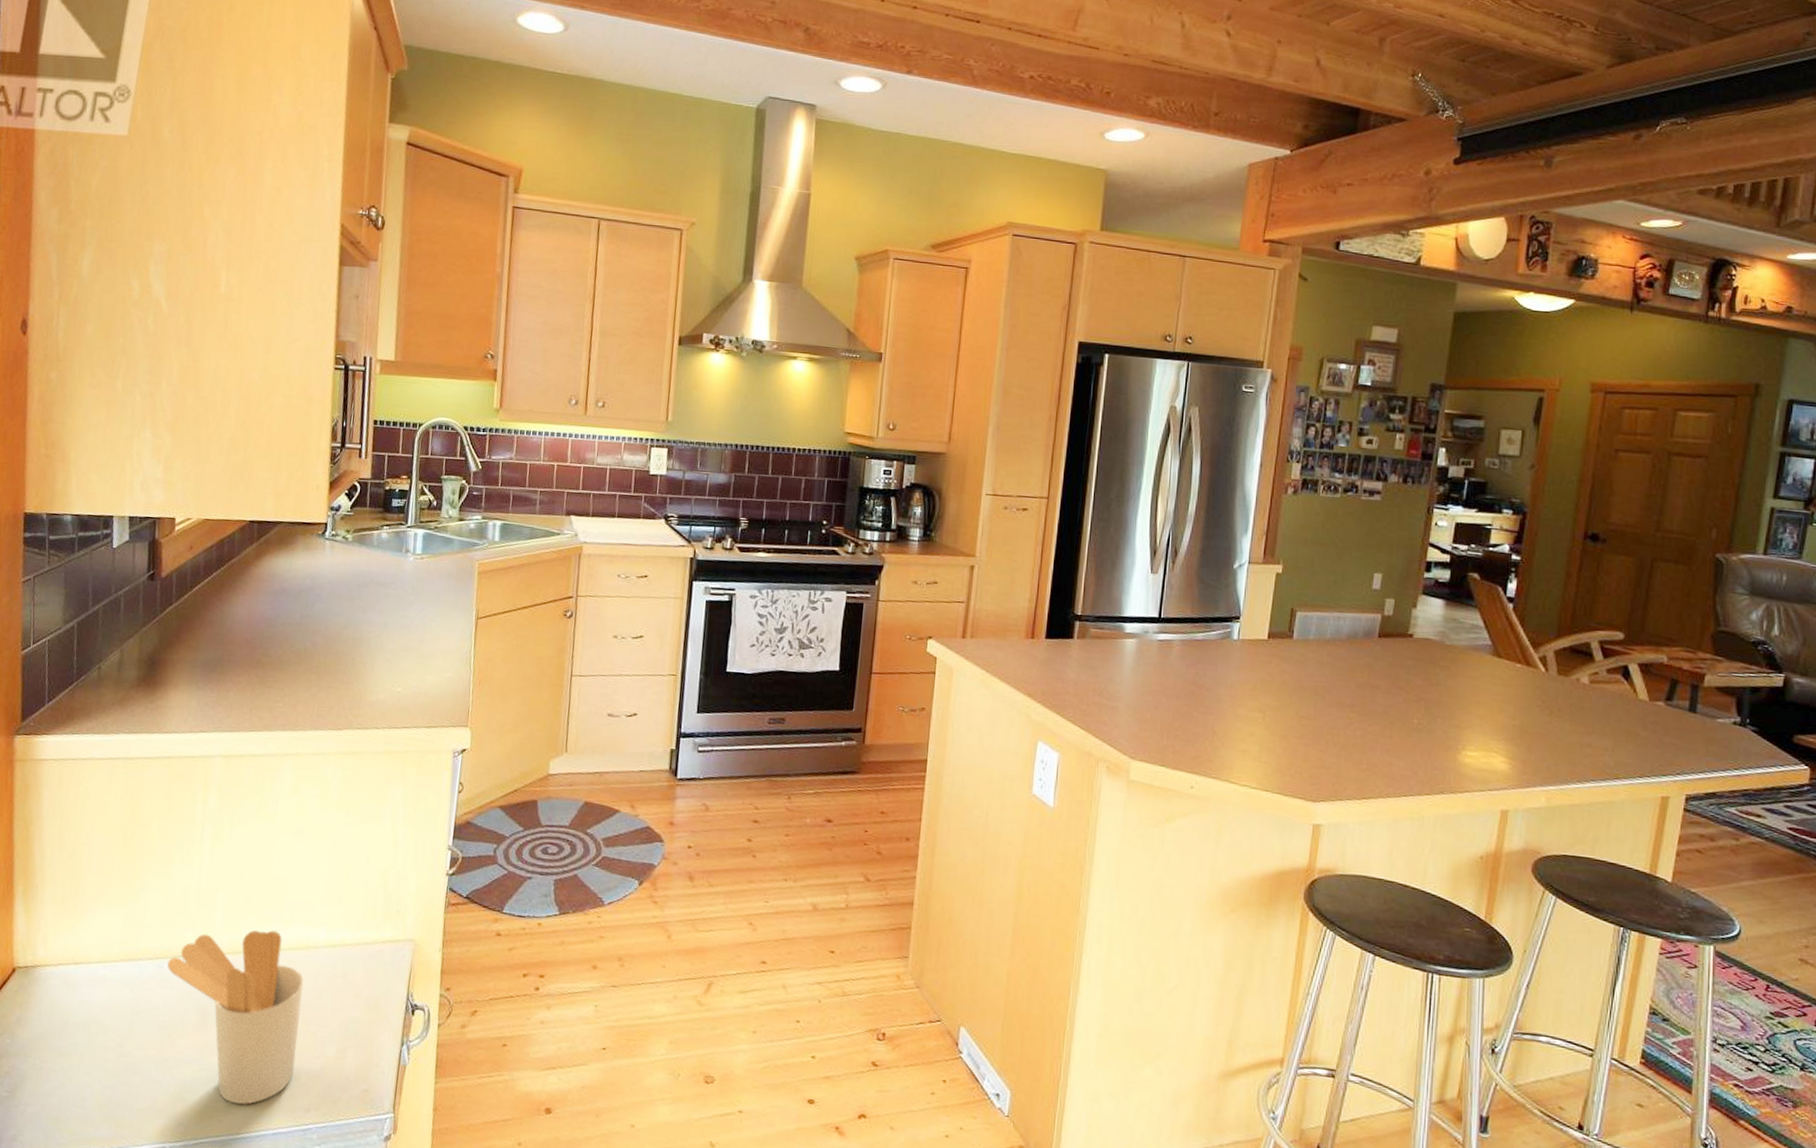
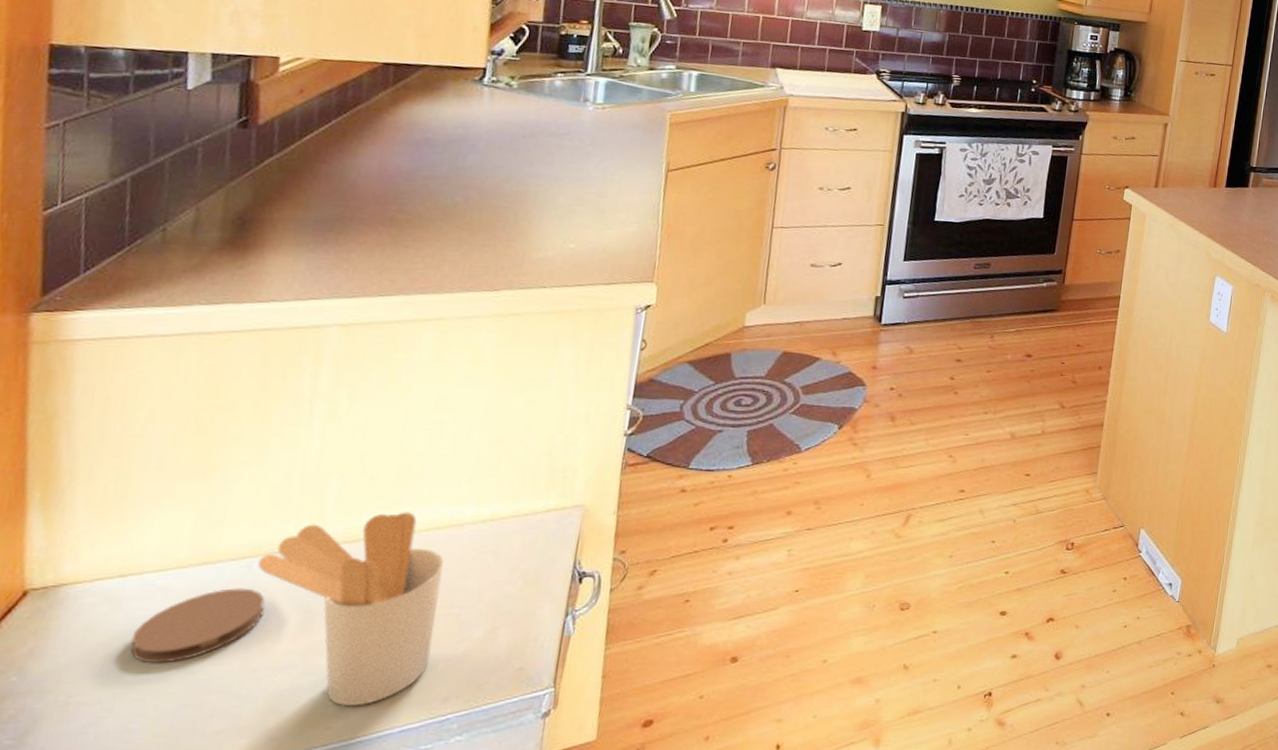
coaster: none [82,984,173,1044] -> present [130,588,266,664]

